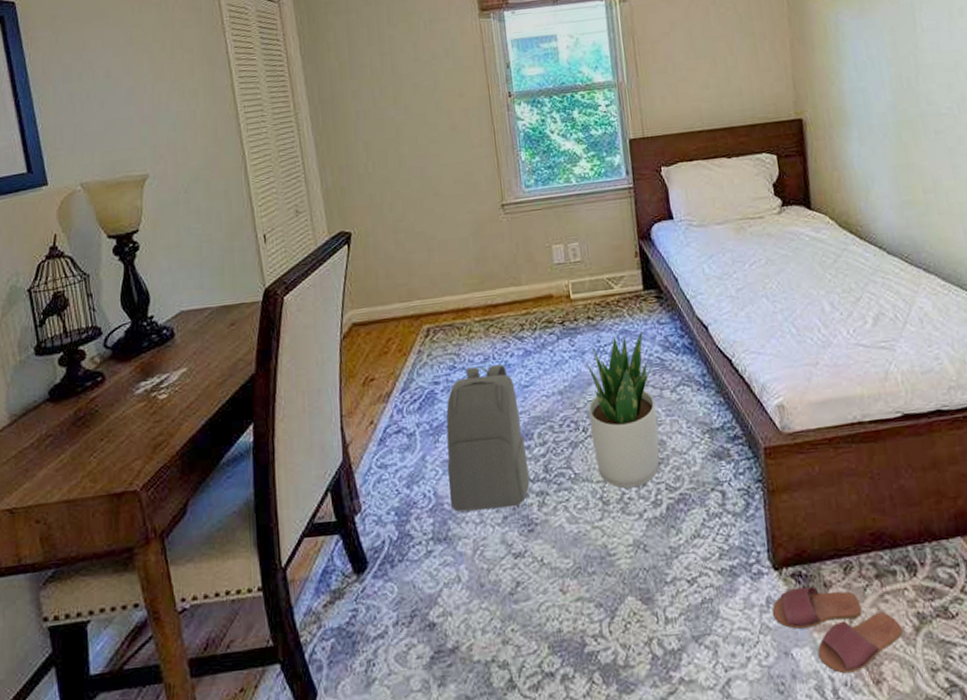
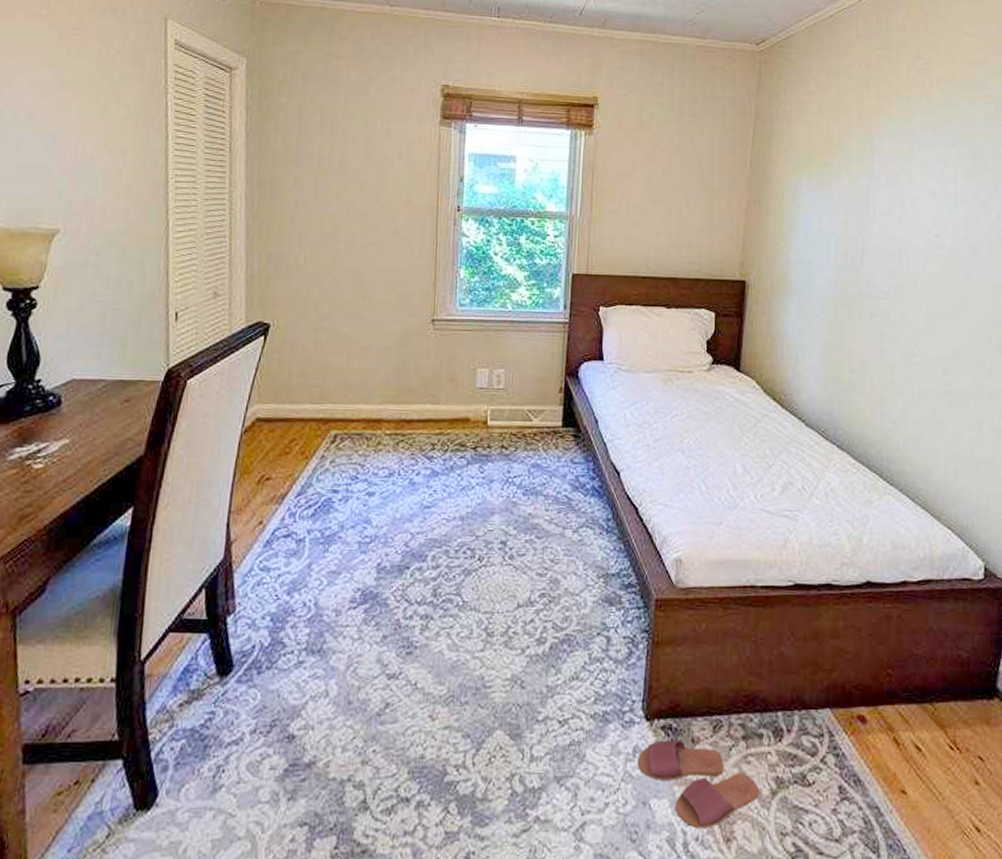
backpack: present [446,364,530,512] -> none [331,480,417,627]
planter: present [584,330,660,489] -> none [486,467,560,623]

